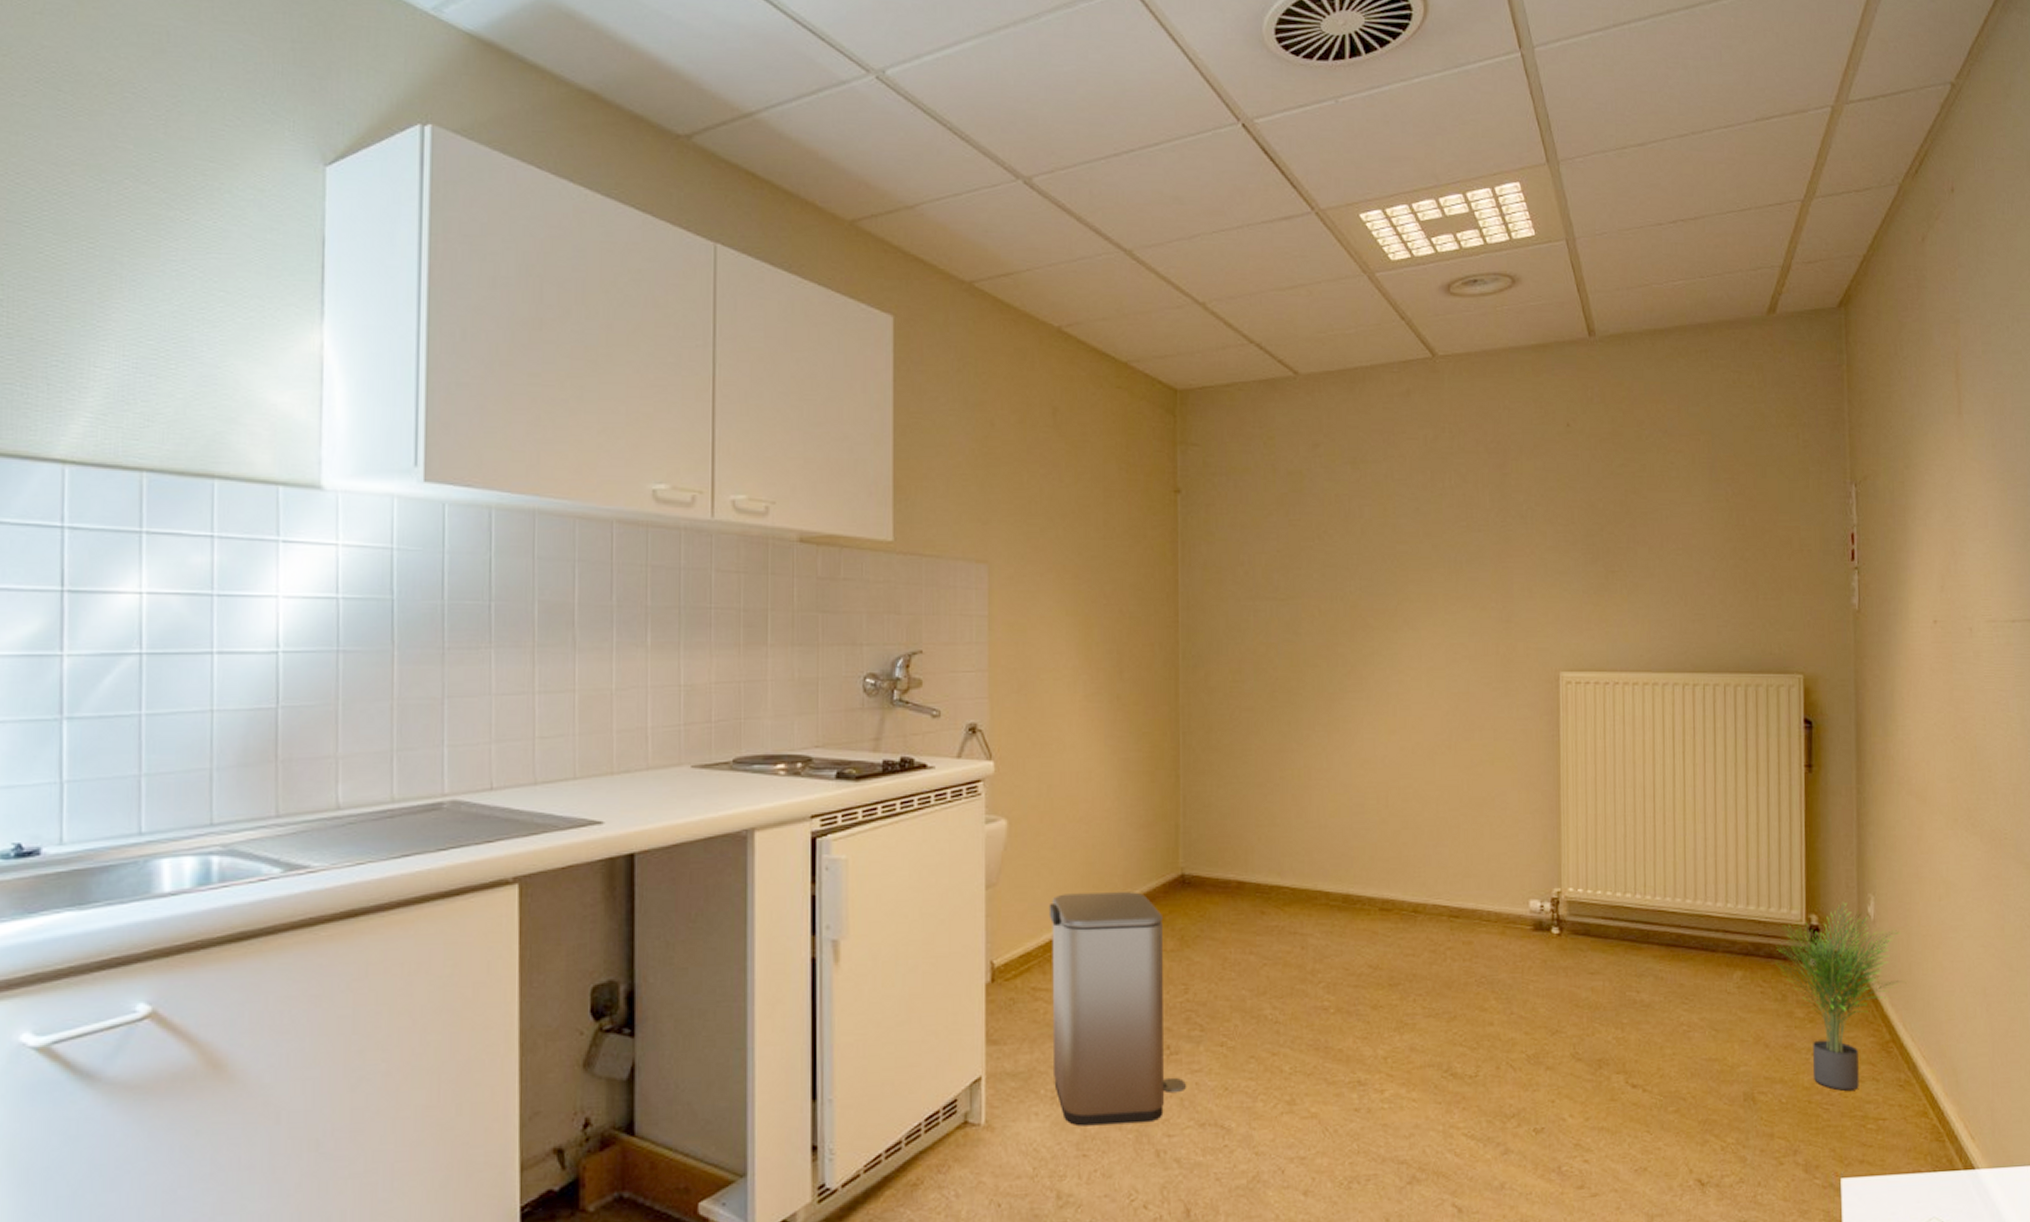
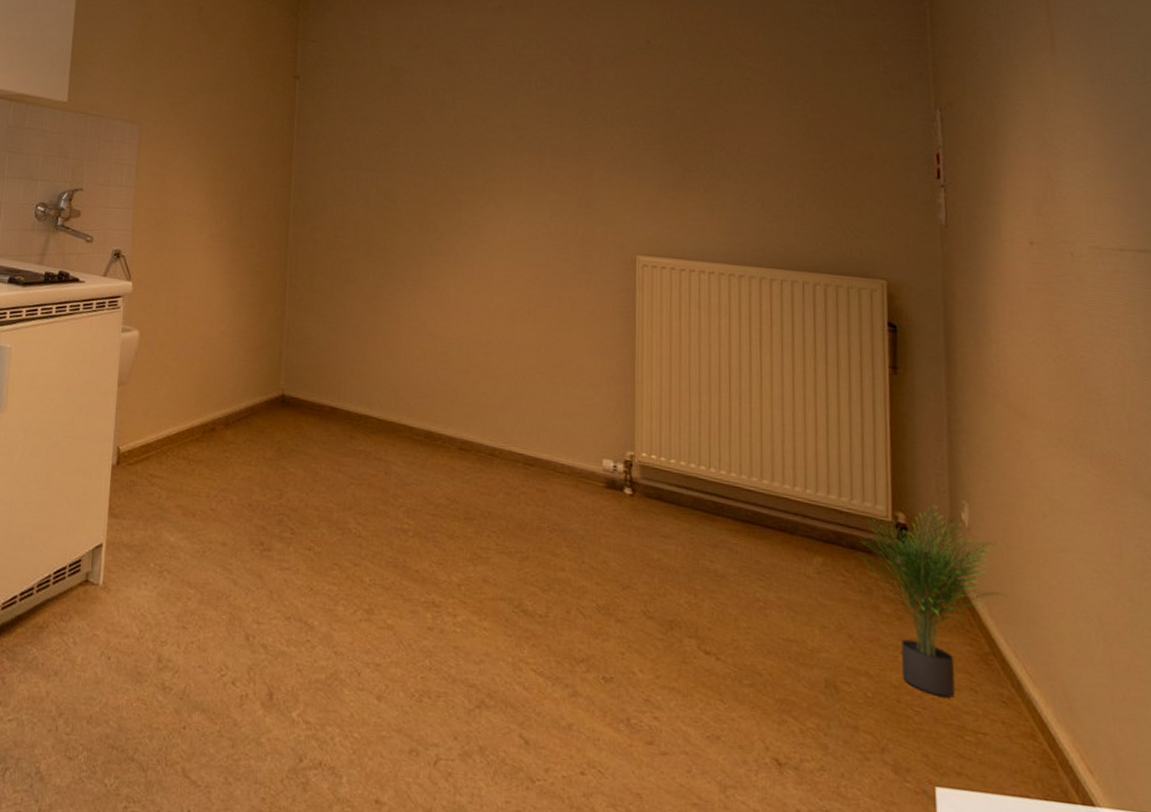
pedal bin: present [1049,892,1187,1126] -> none [162,398,277,607]

